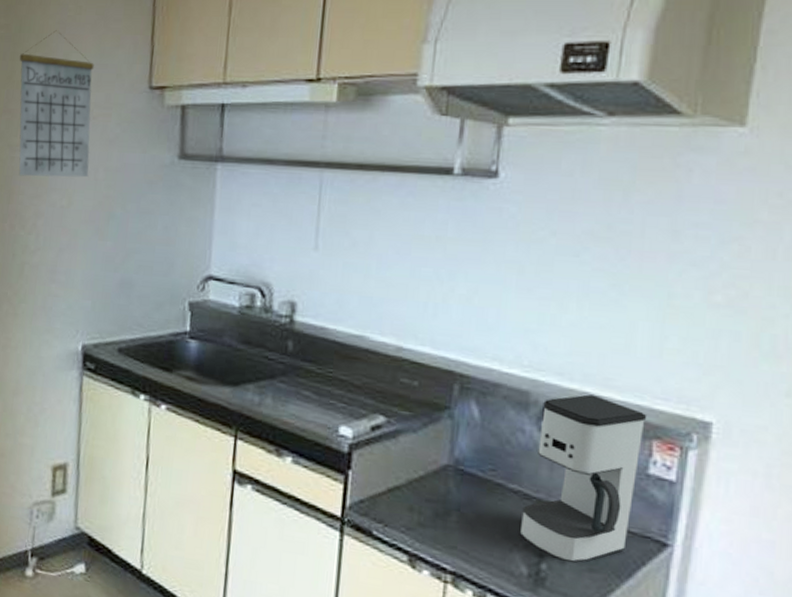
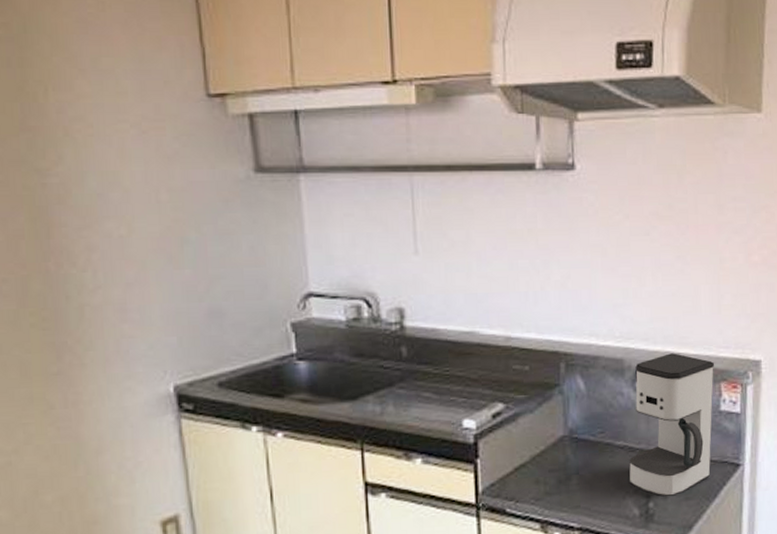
calendar: present [18,30,94,178] -> none [30,30,149,205]

